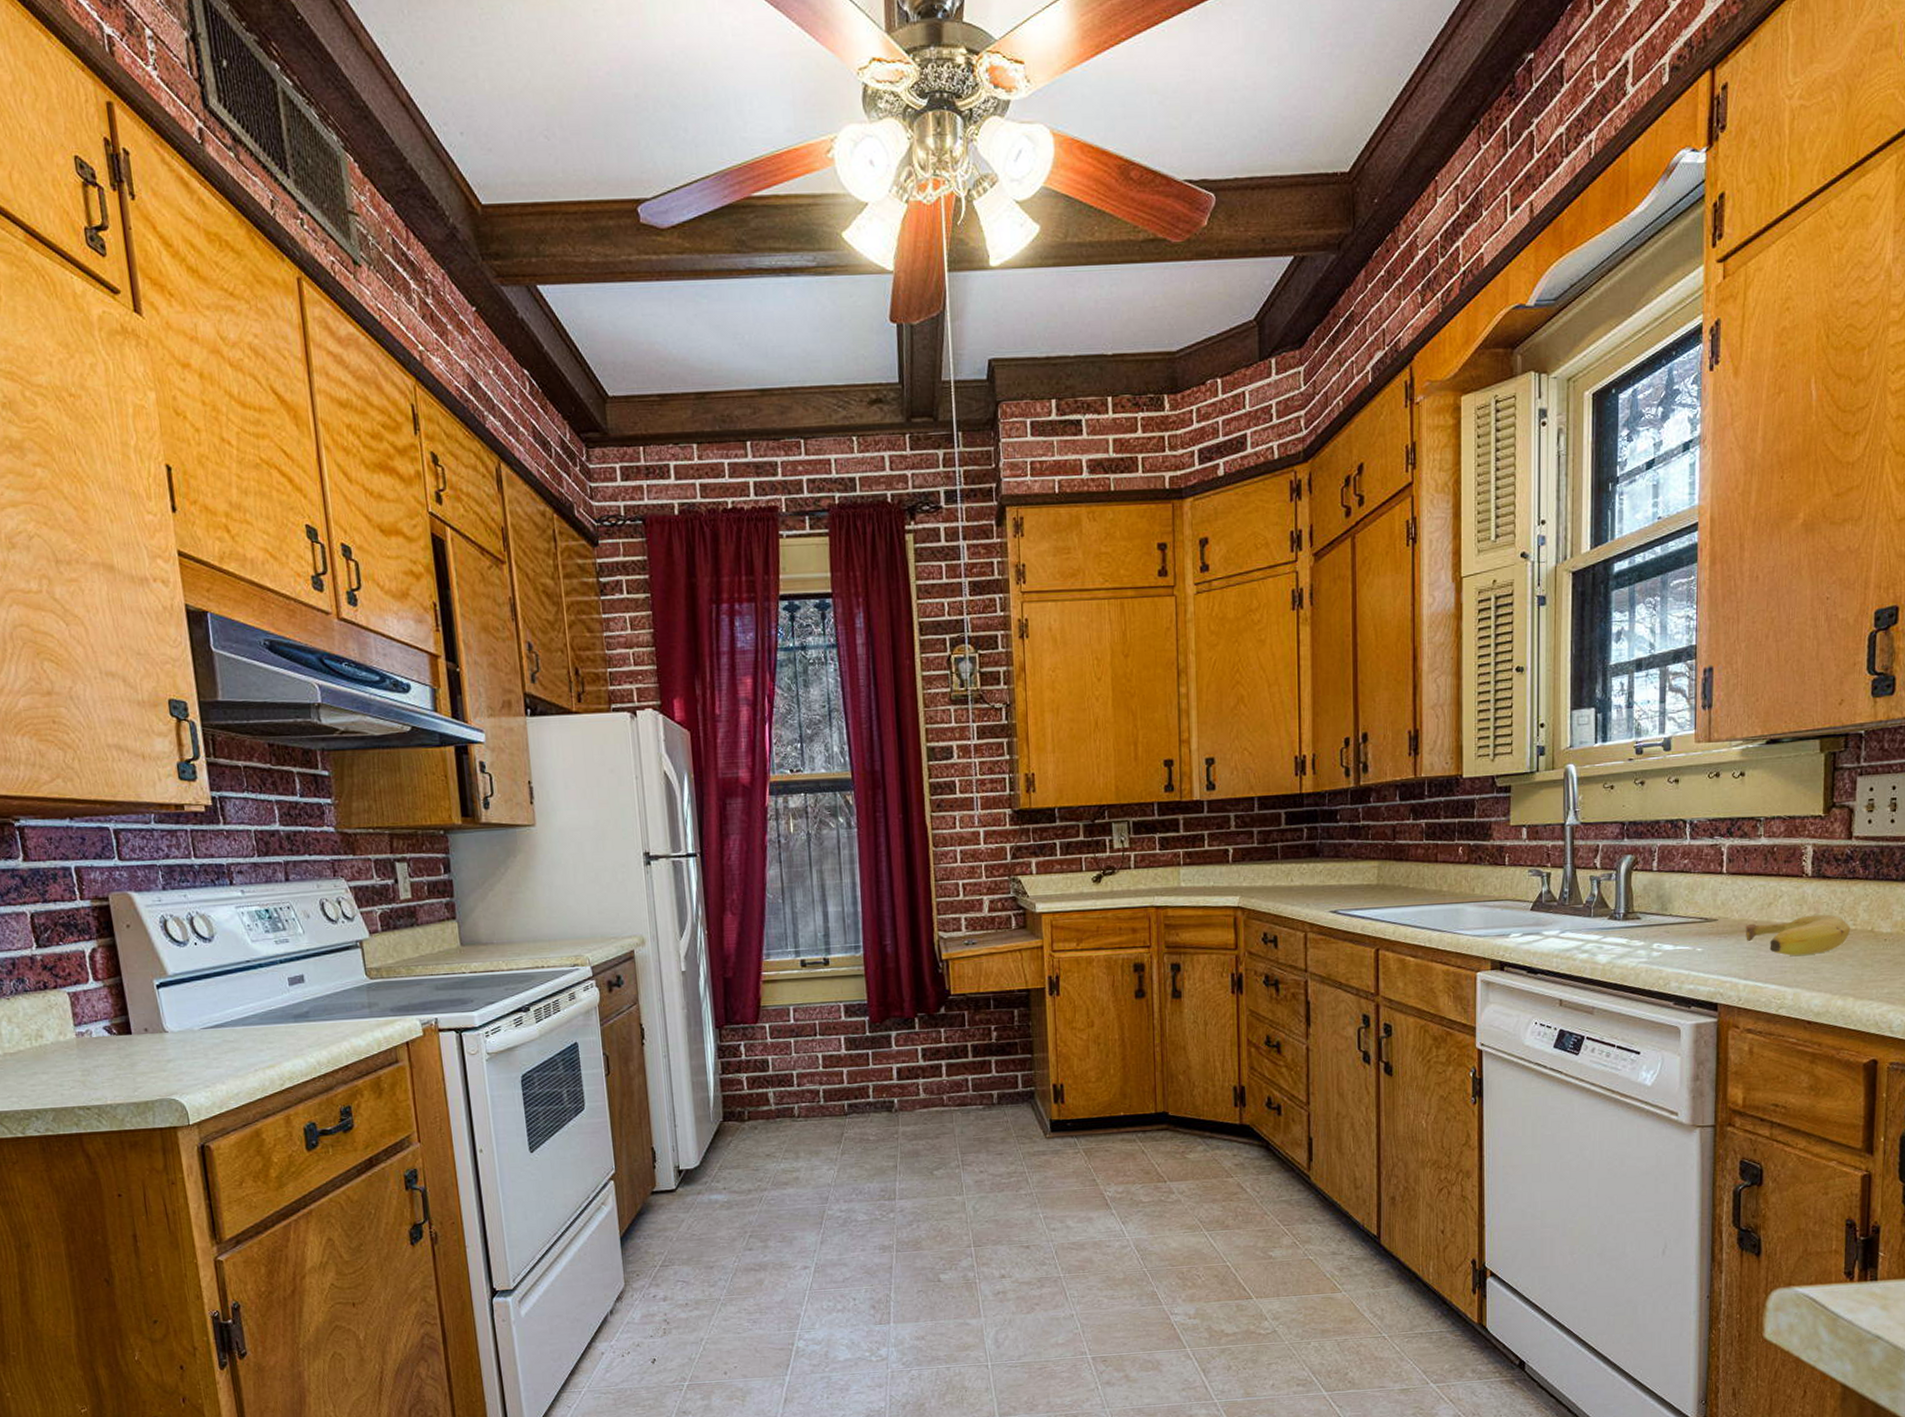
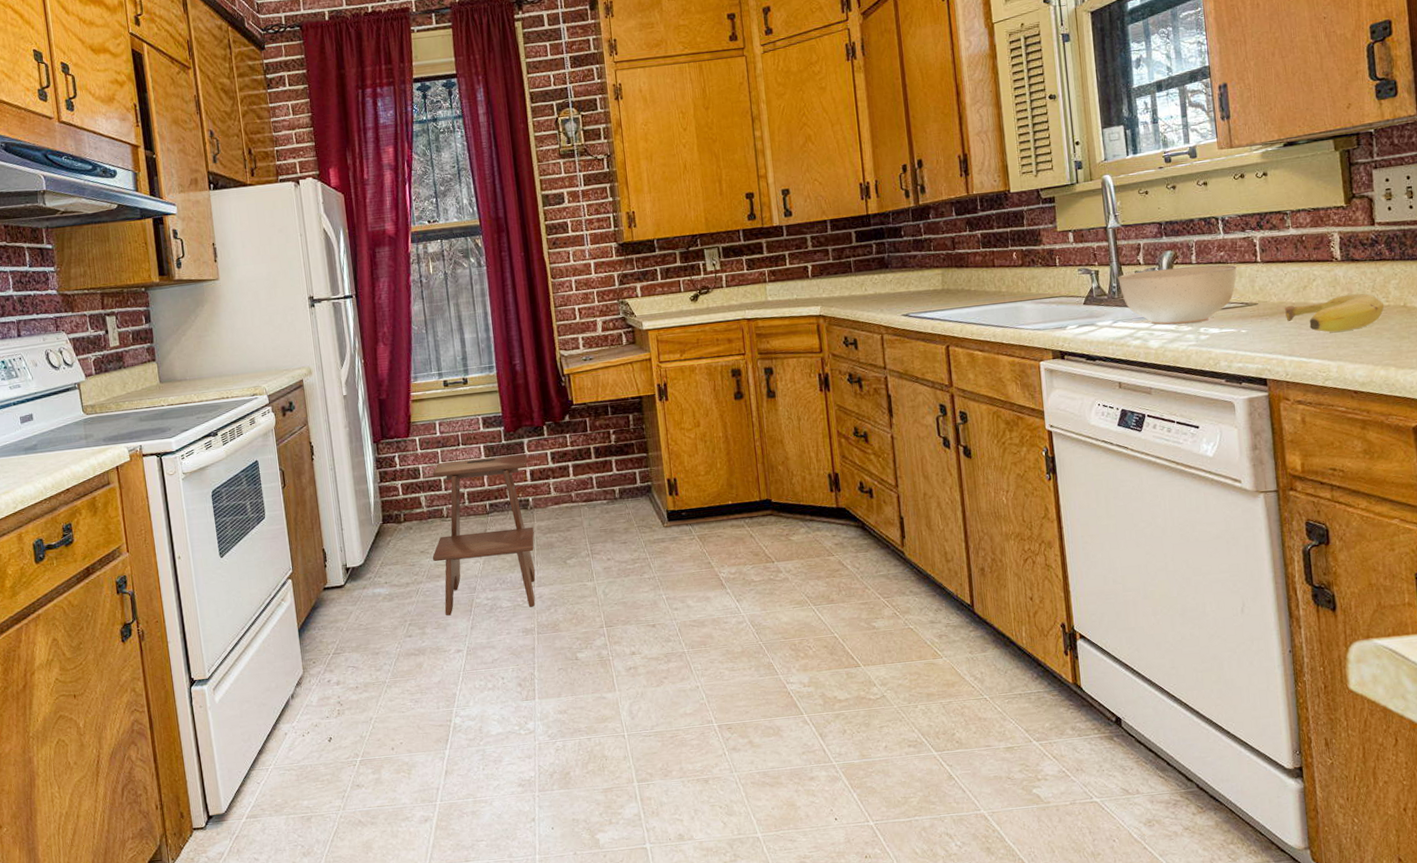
step stool: none [779,1049,898,1228] -> present [432,454,536,616]
bowl: none [1571,874,1700,938] -> present [1118,265,1237,325]

